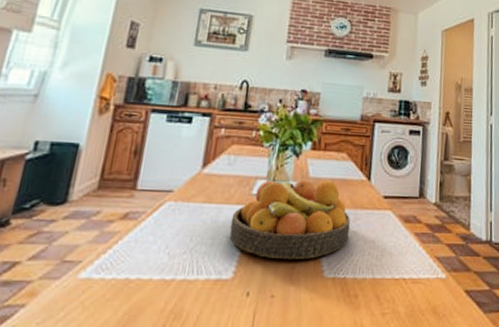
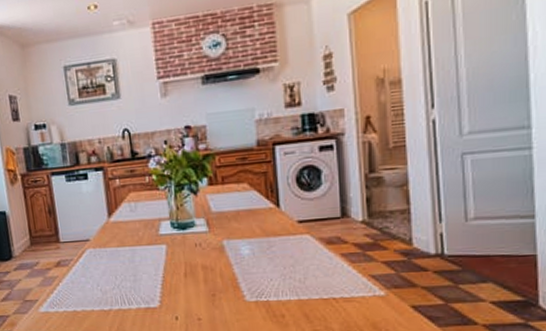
fruit bowl: present [229,179,351,260] -> none [146,212,266,289]

